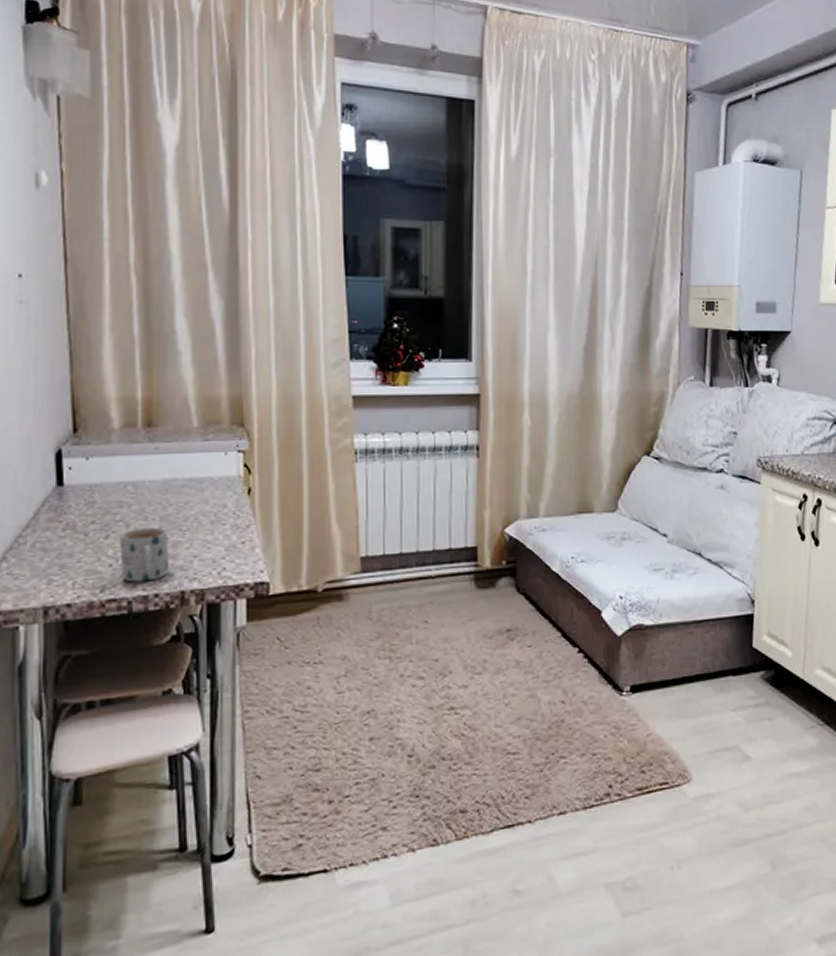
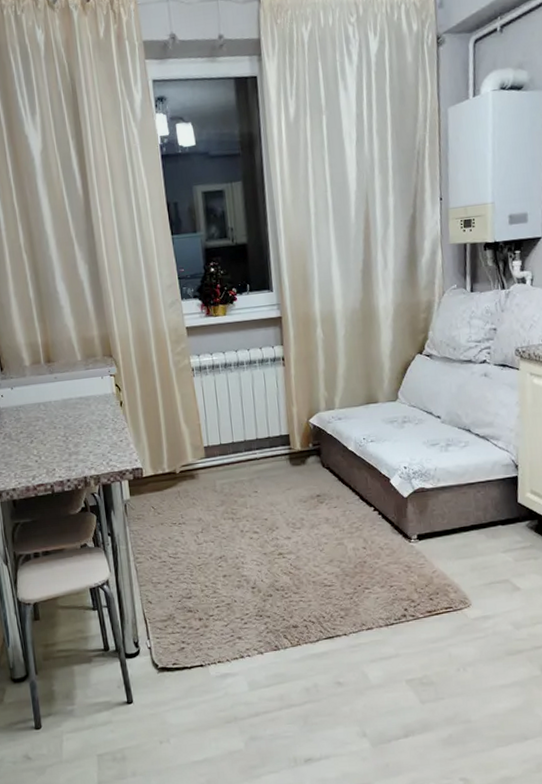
mug: present [119,527,169,583] -> none [40,433,75,472]

